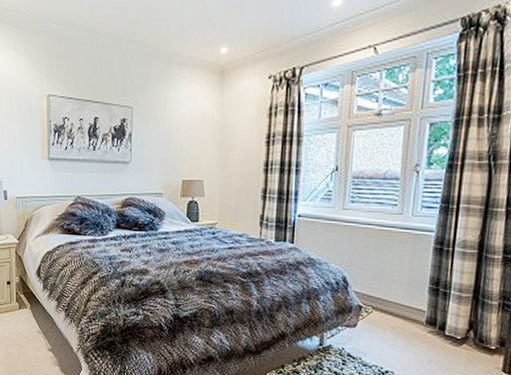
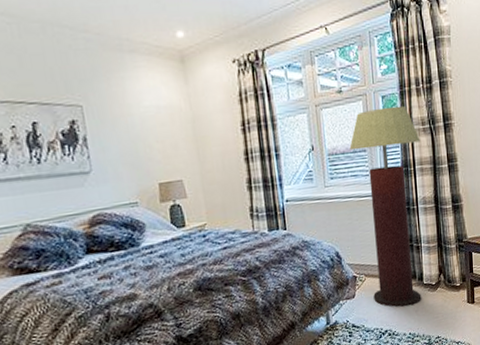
floor lamp: none [378,135,473,354] -> present [349,105,422,308]

